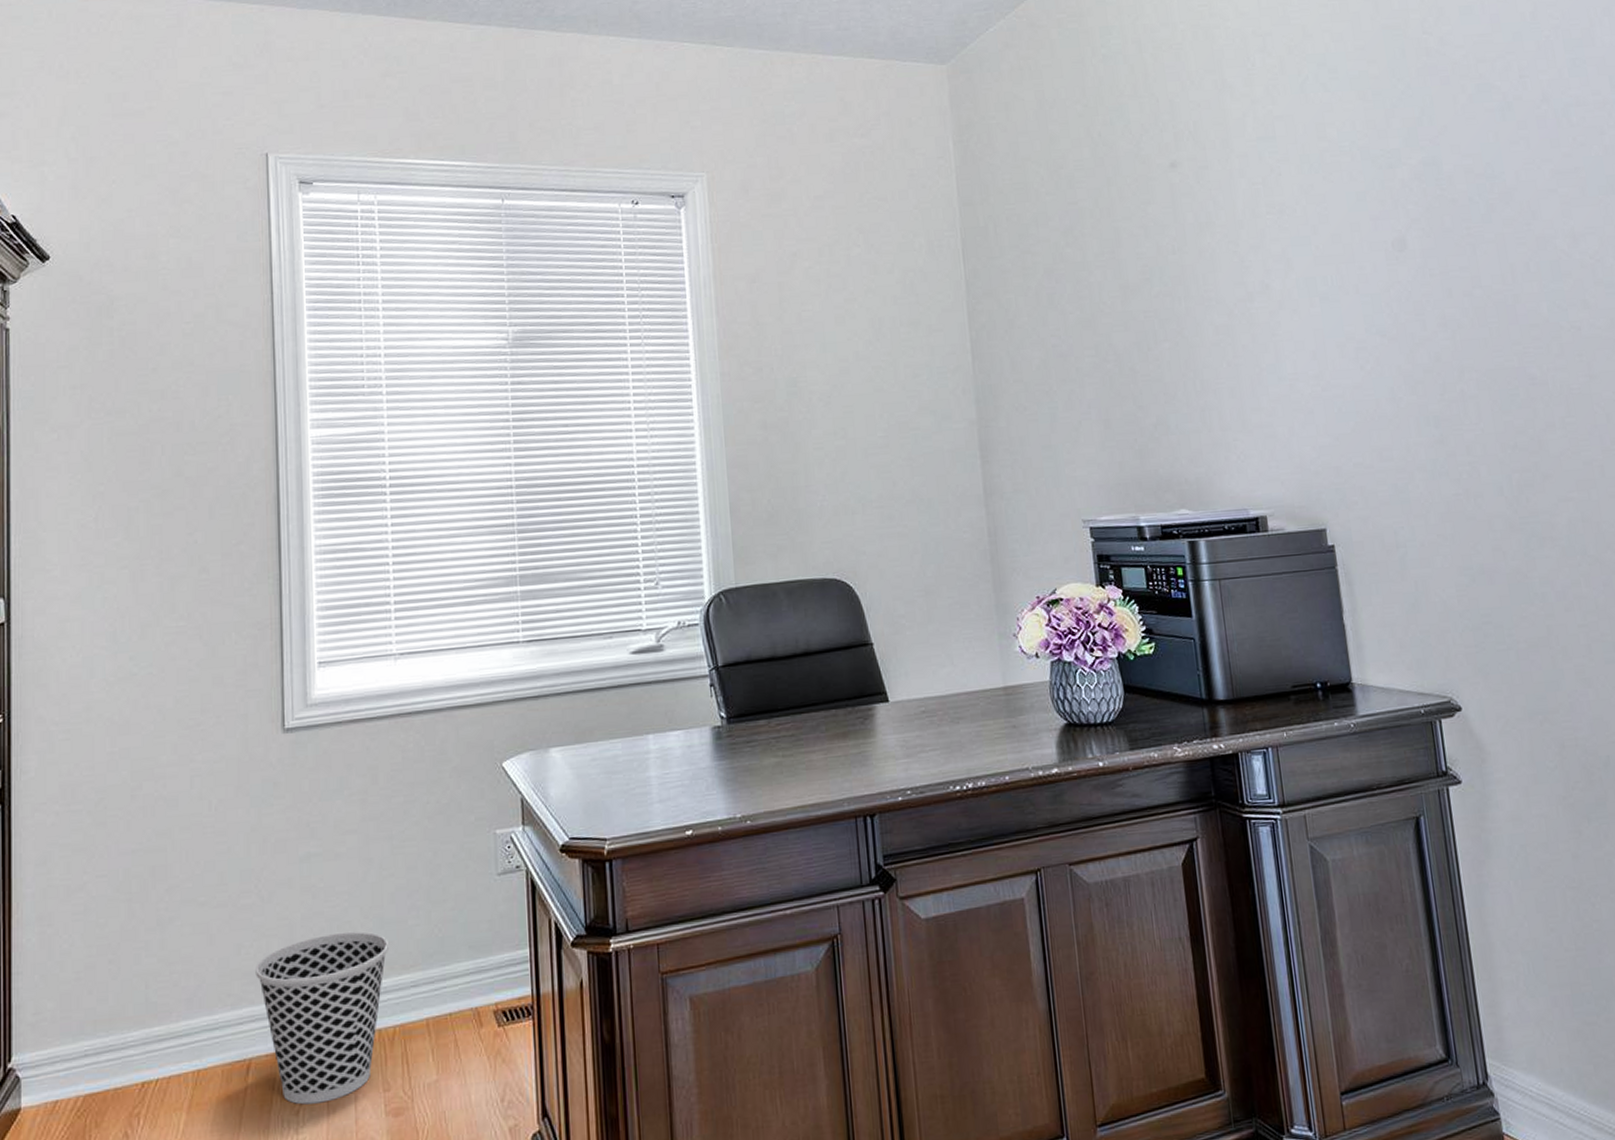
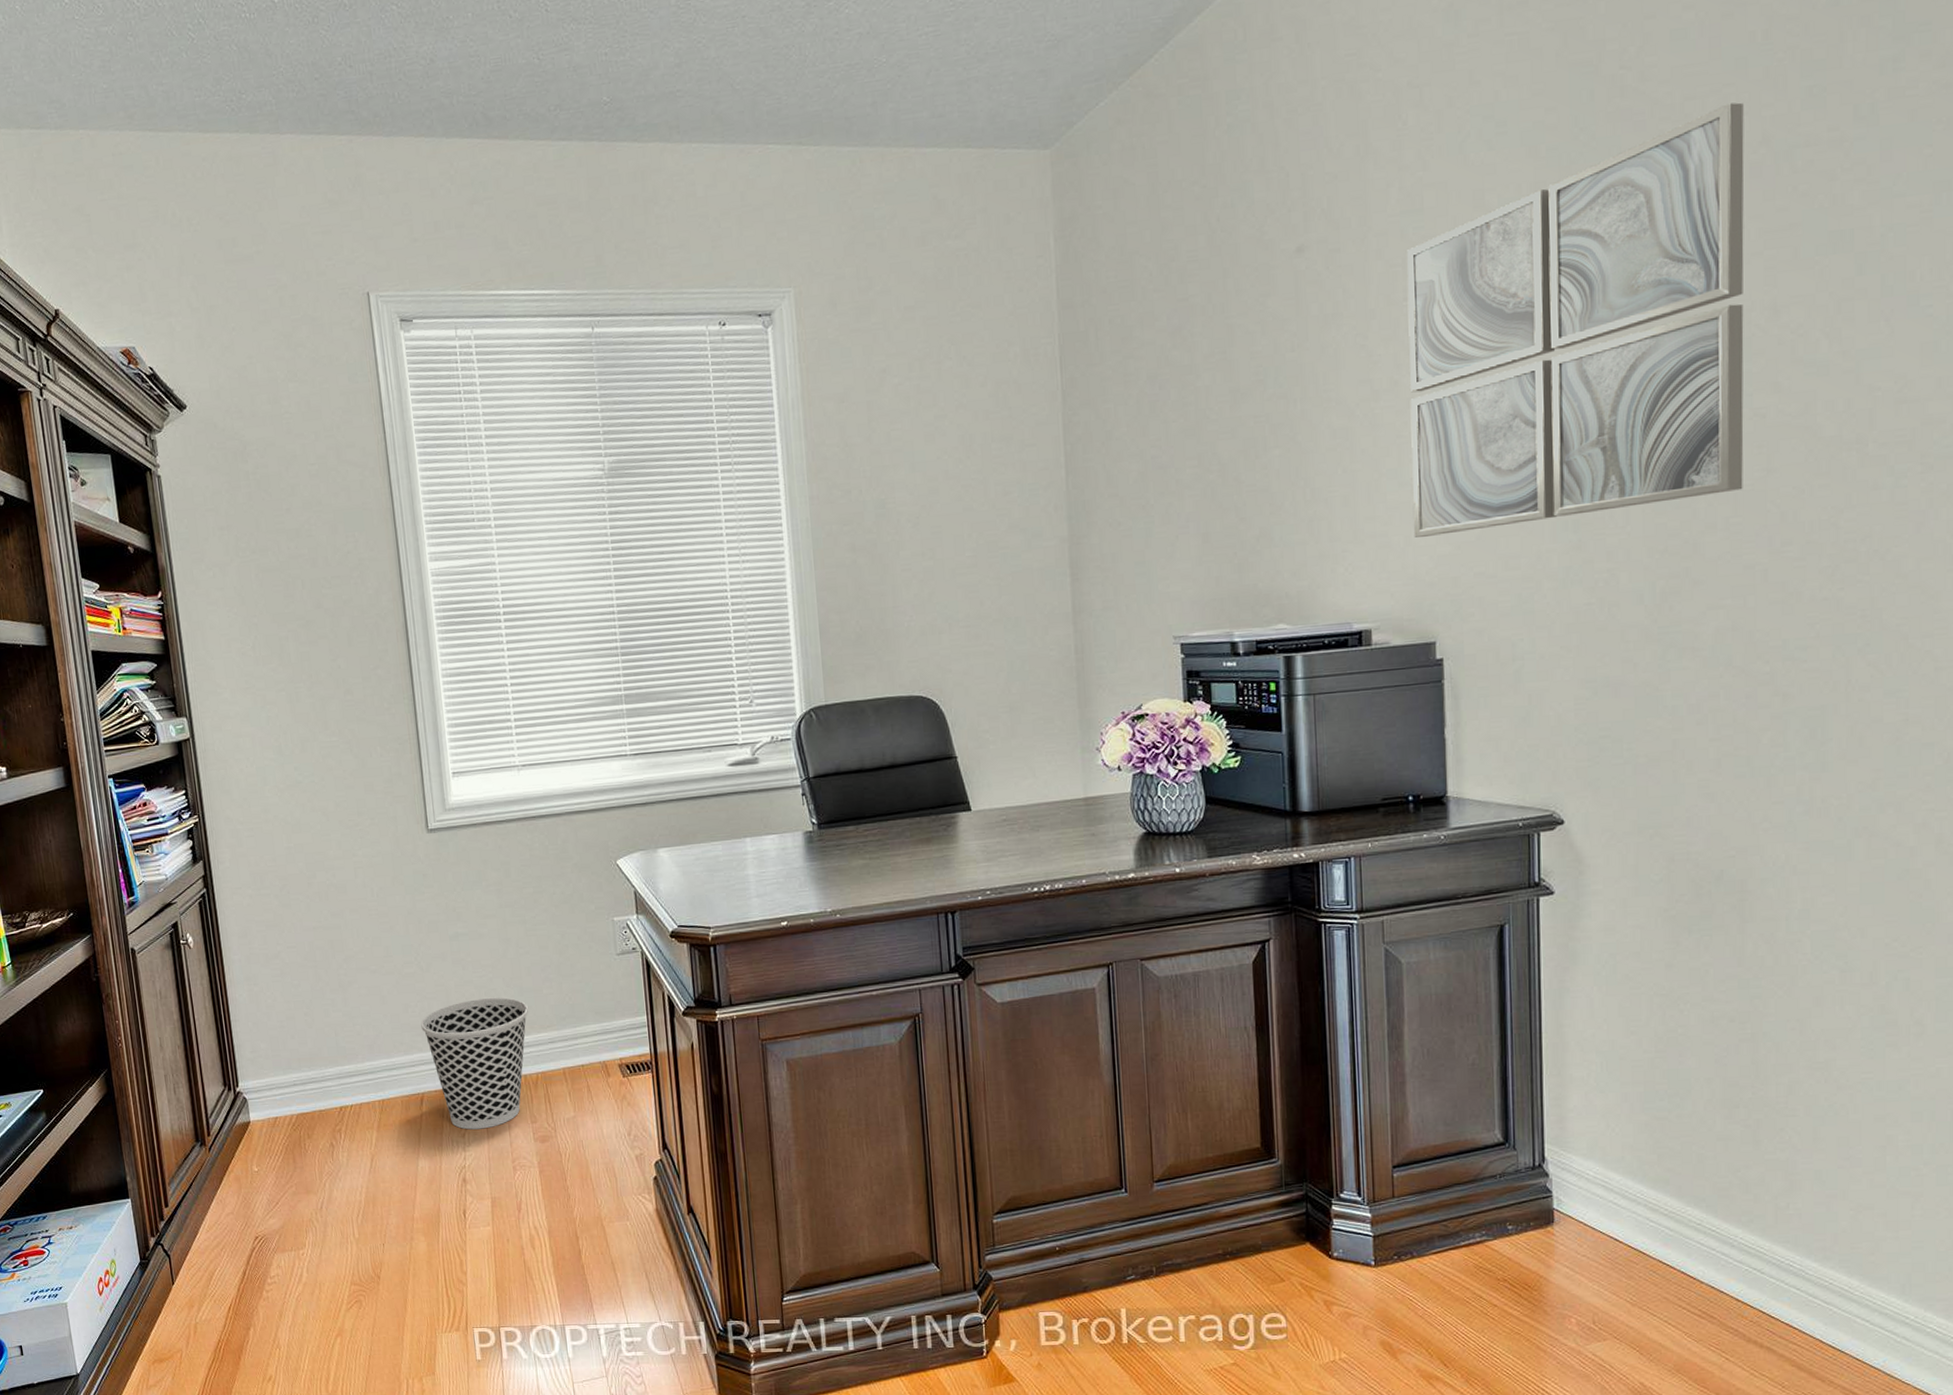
wall art: none [1265,67,1572,429] -> present [1407,102,1745,538]

